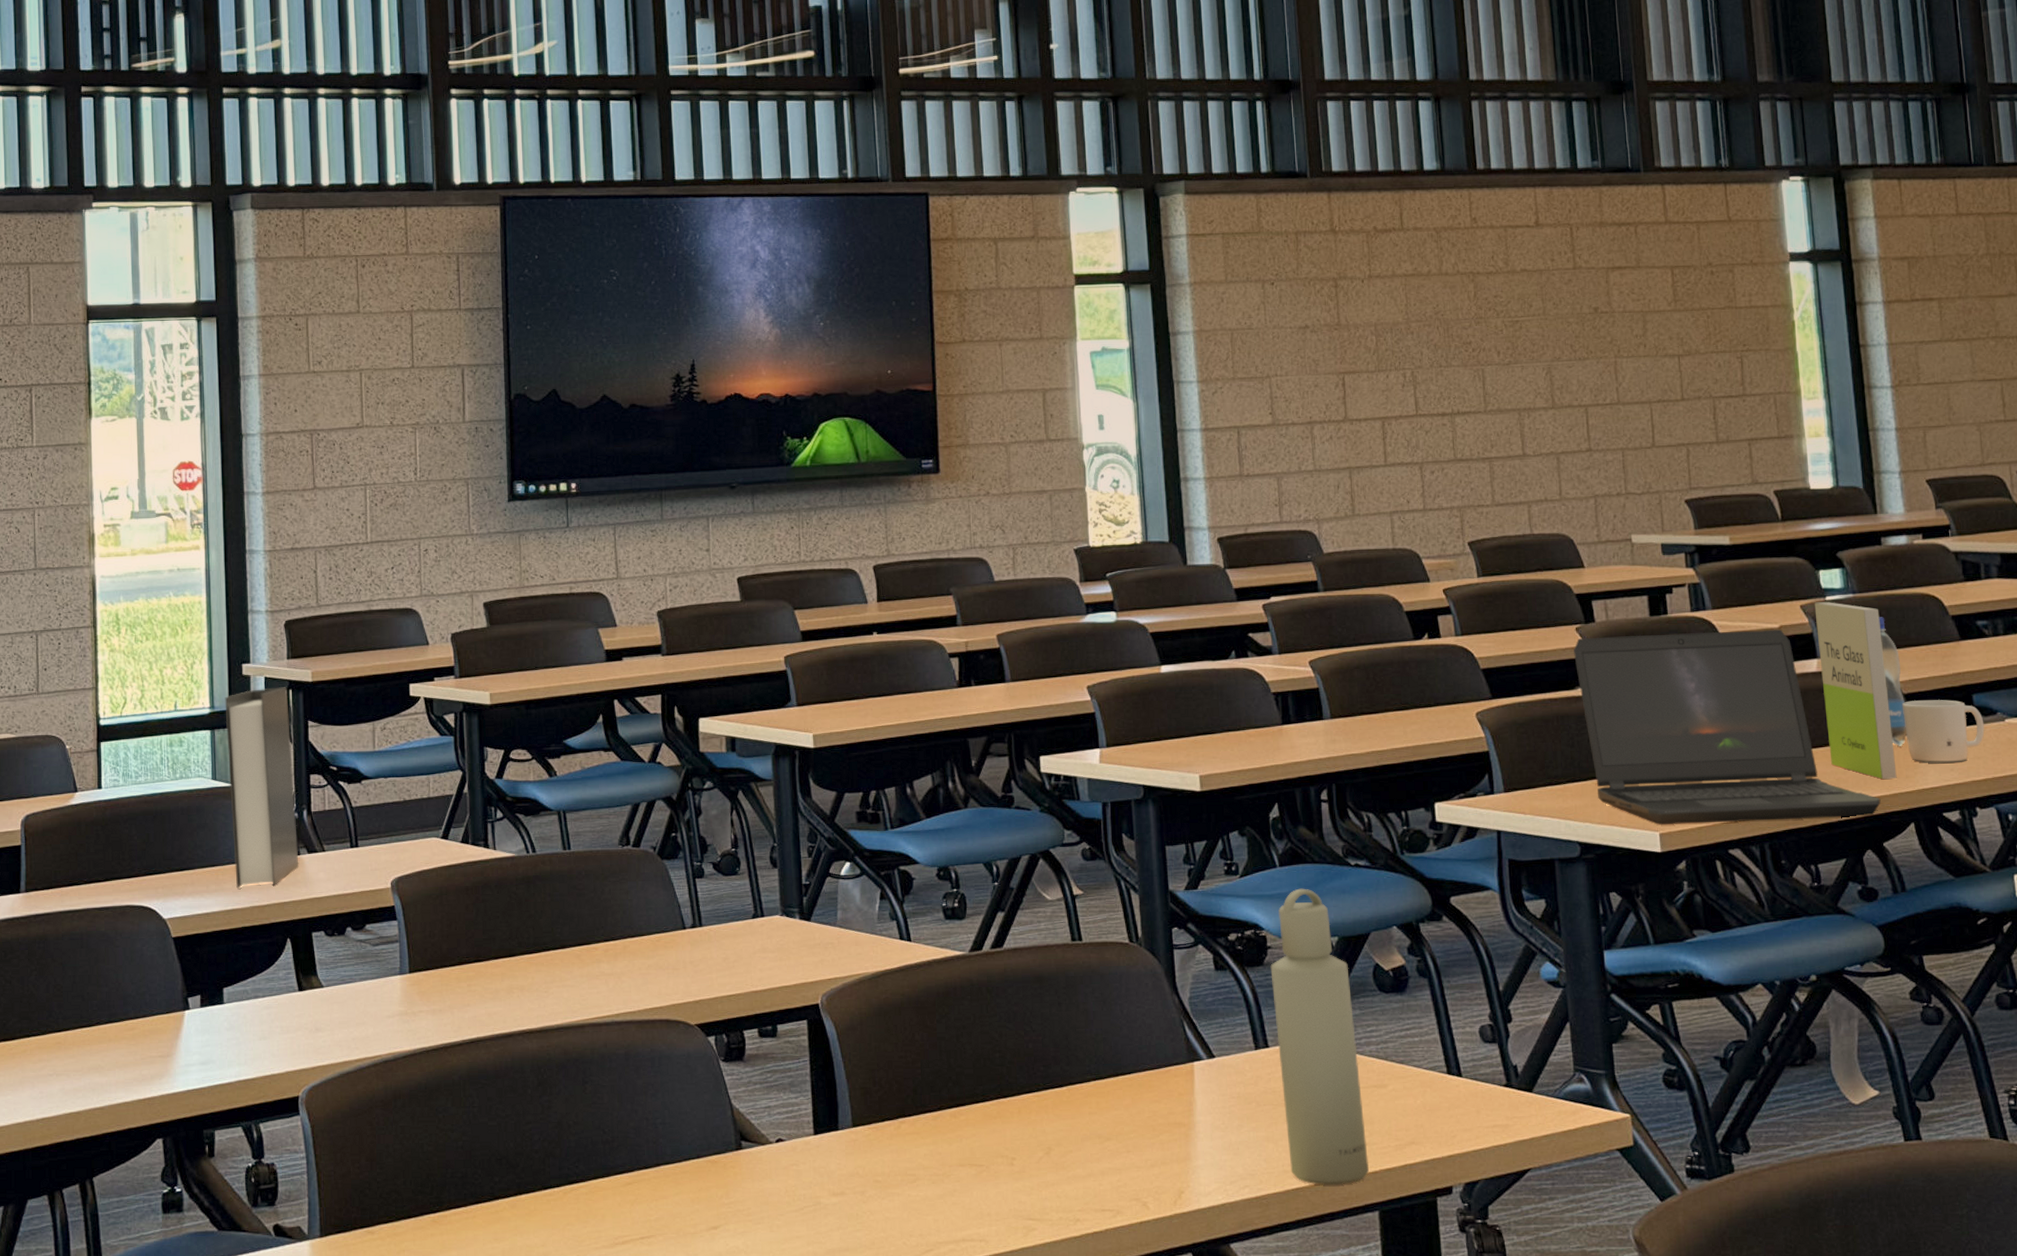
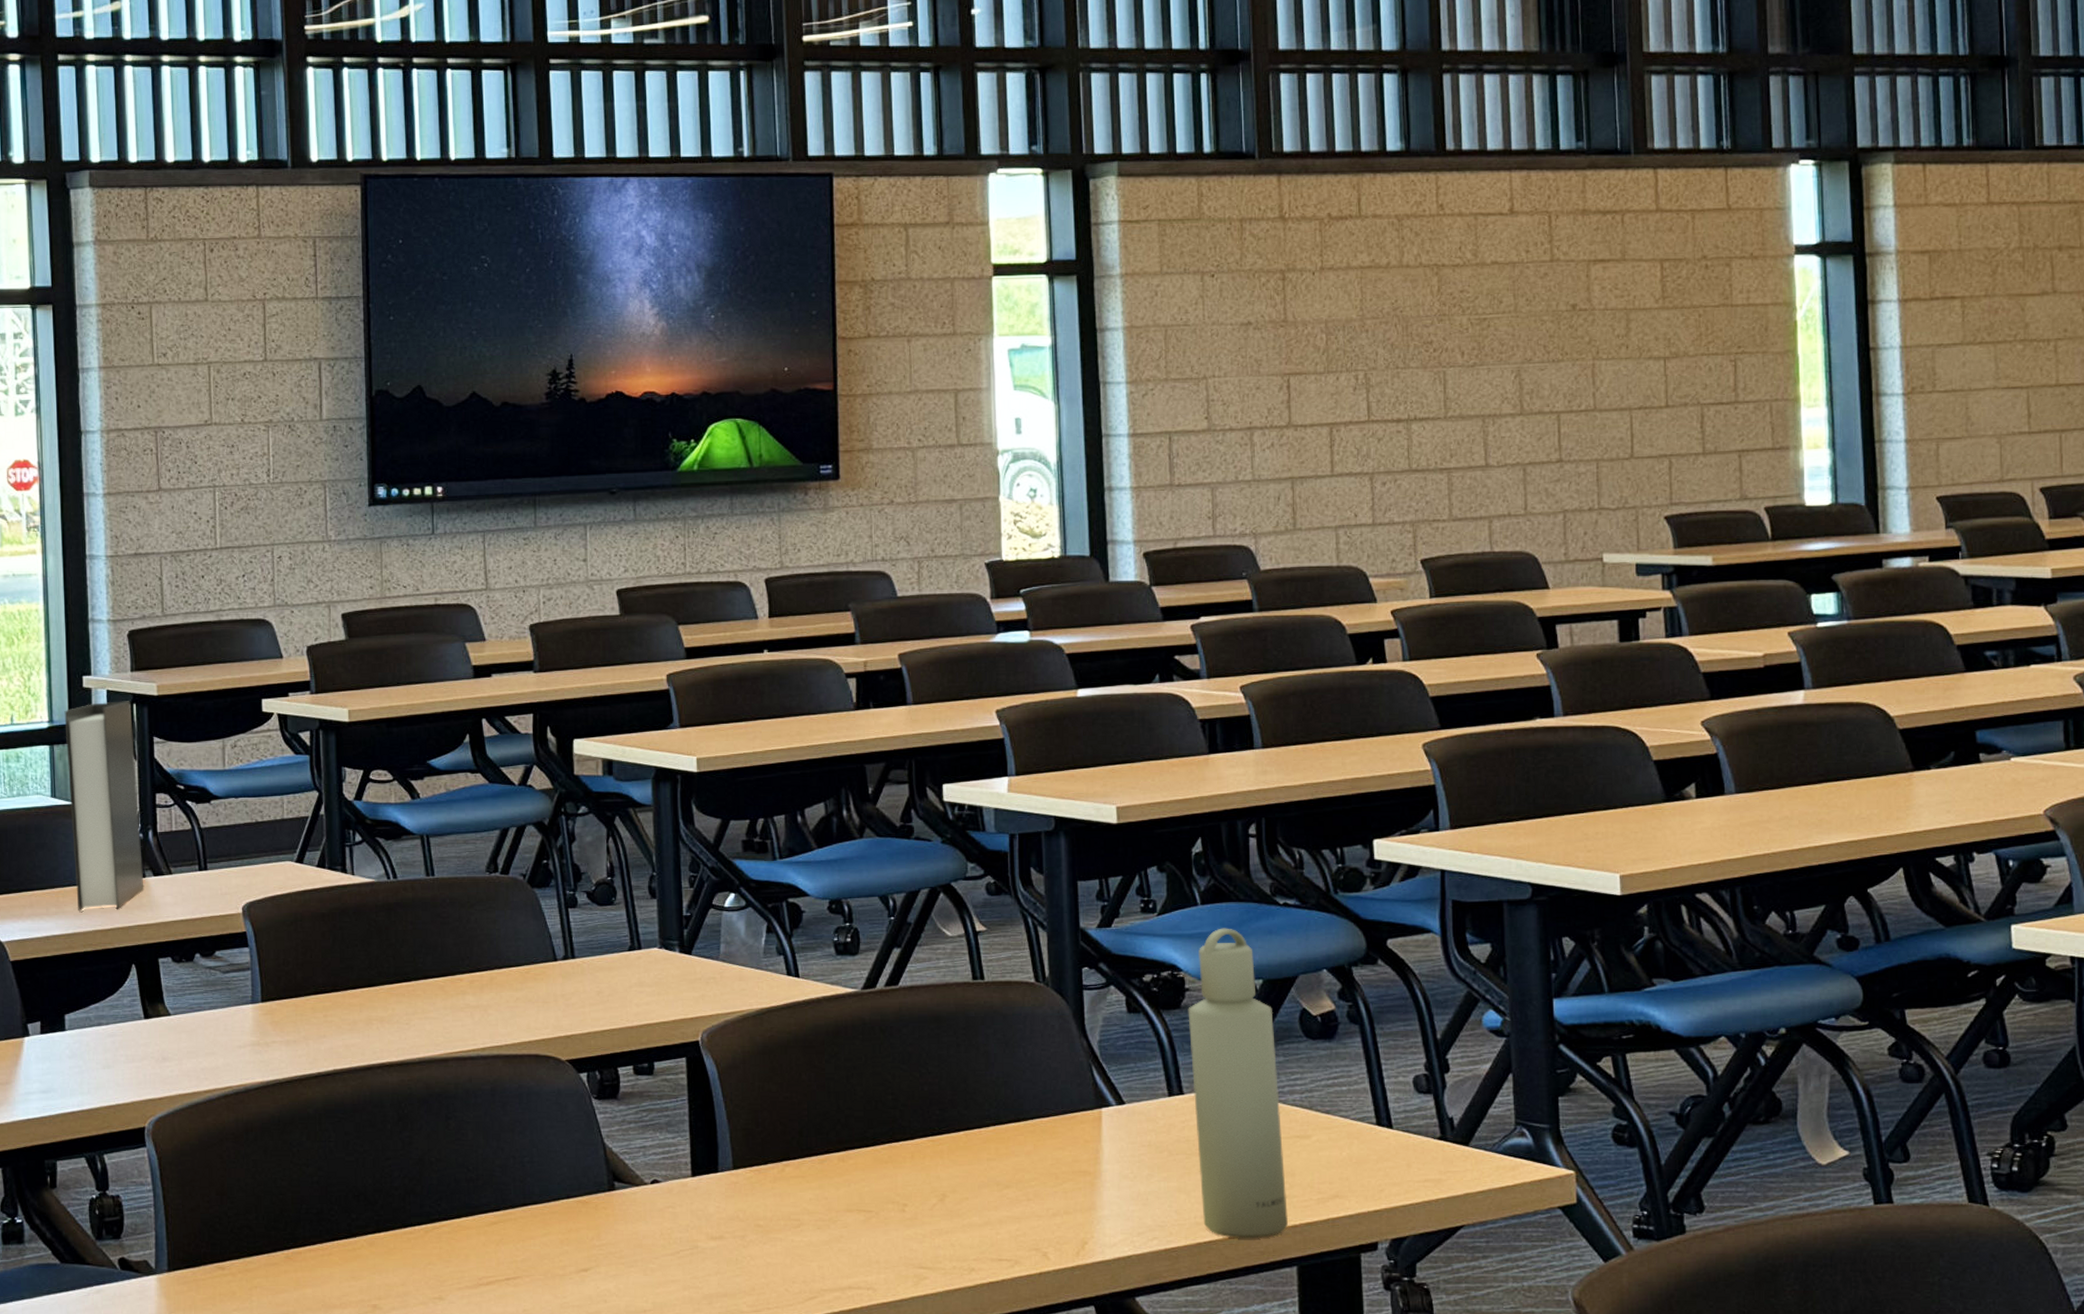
laptop computer: present [1574,630,1881,825] -> none [1533,658,1867,866]
book: present [1814,602,1897,779] -> none [1804,629,1887,820]
bottle: present [1878,617,1907,746] -> none [1875,646,1900,786]
mug: present [1901,700,1985,764] -> none [1896,736,1987,805]

